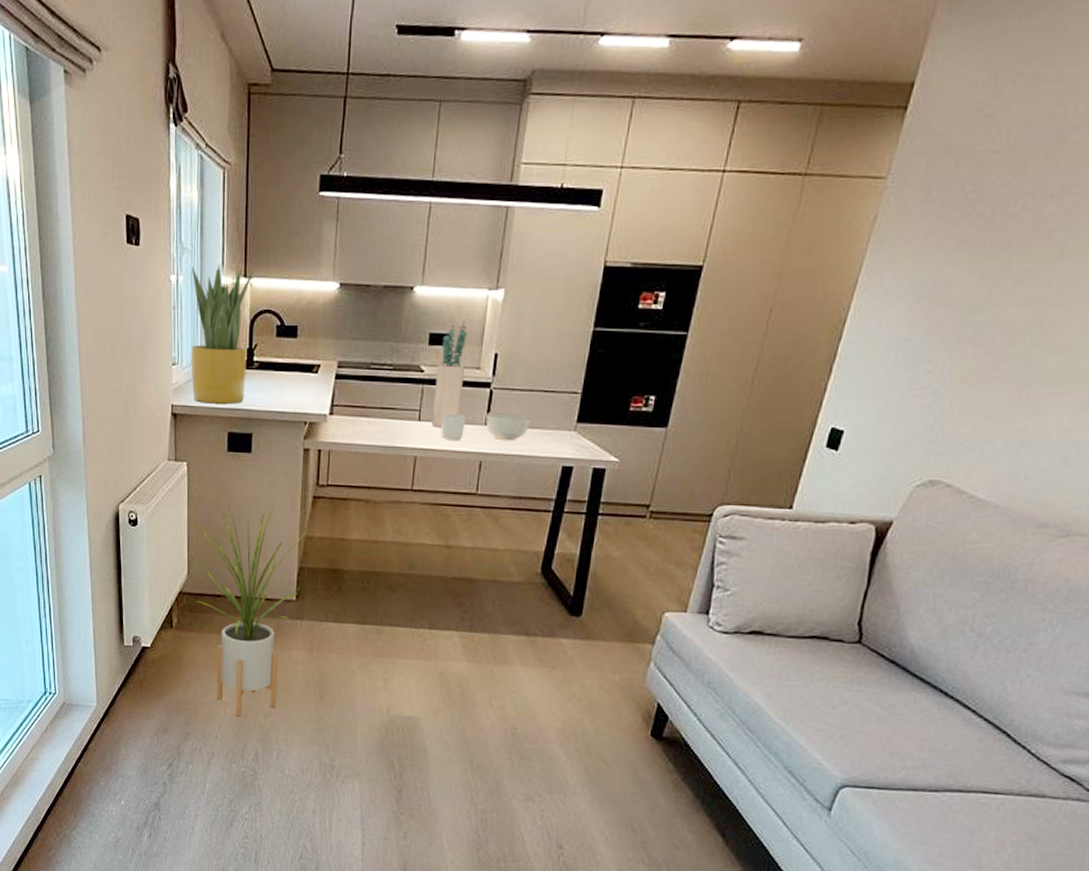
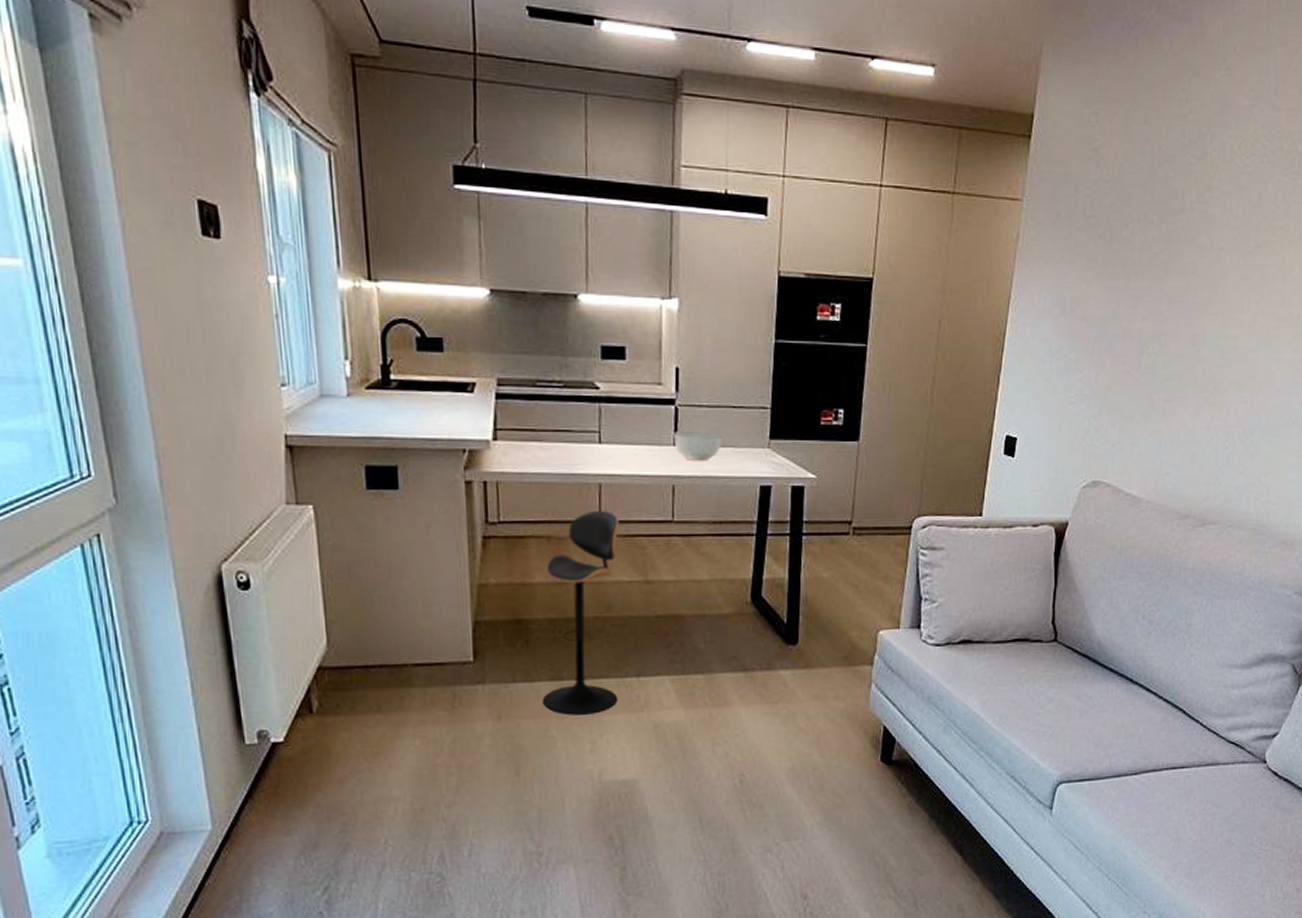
planter: present [190,265,255,404] -> none [296,265,383,432]
house plant: present [193,502,309,717] -> none [332,547,482,813]
bar stool: none [347,479,429,657] -> present [542,510,619,715]
vase: present [431,321,468,429] -> none [613,332,646,452]
mug: present [440,413,466,441] -> none [625,434,653,464]

